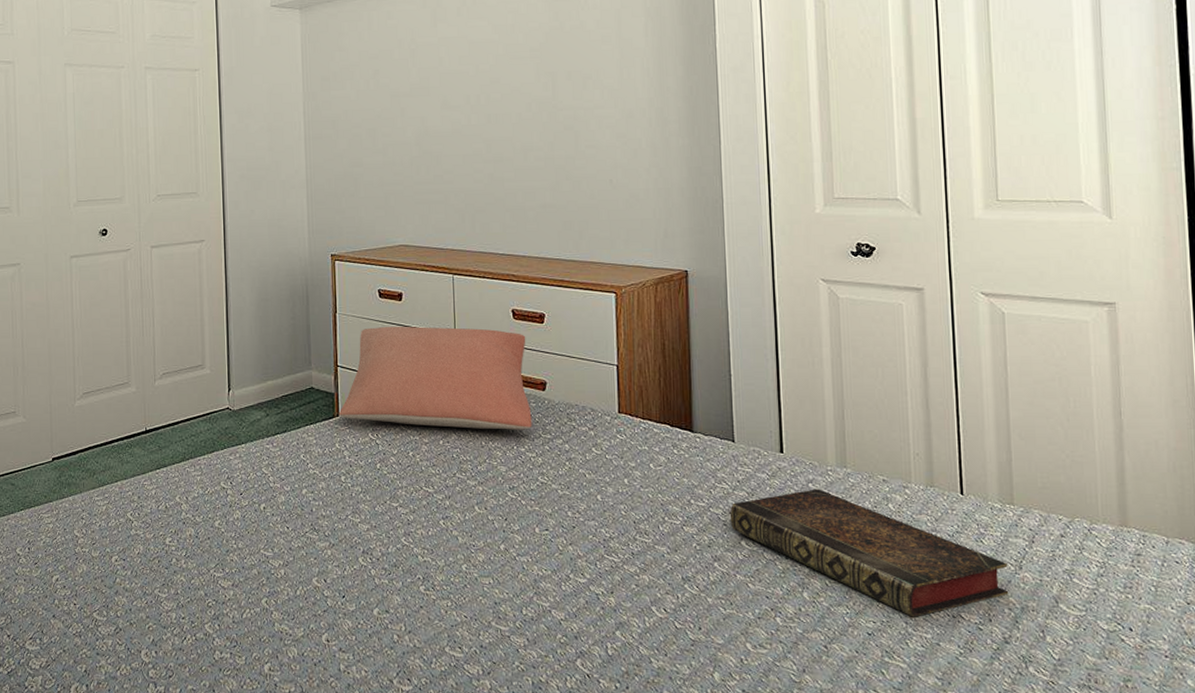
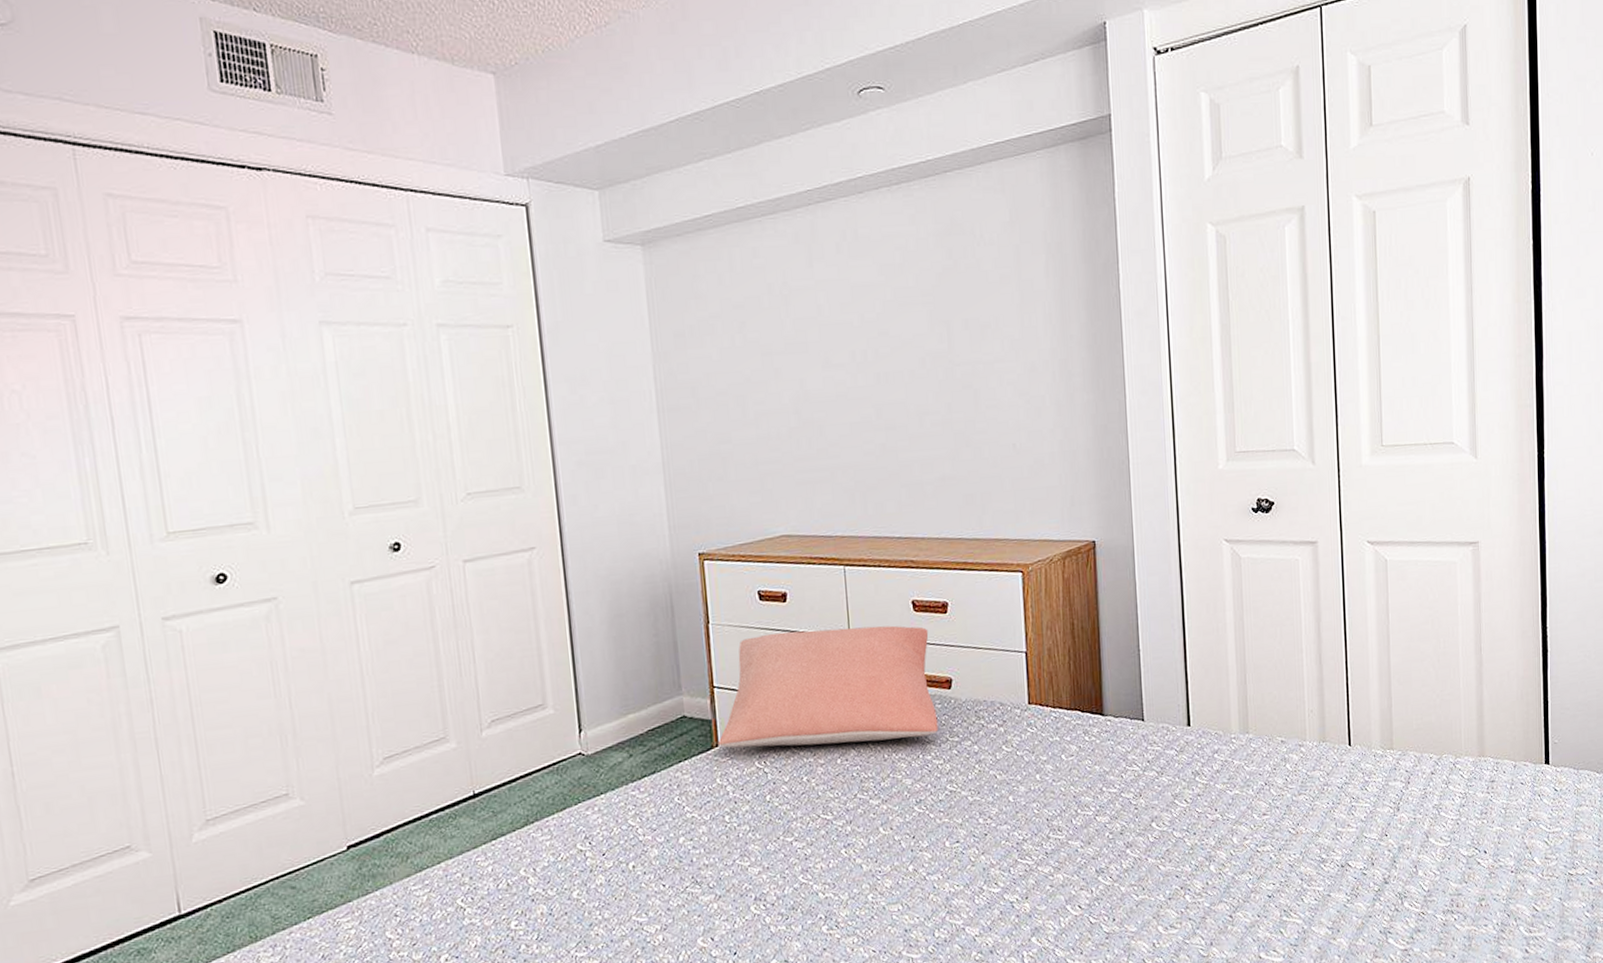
book: present [729,489,1009,617] -> none [1140,758,1389,873]

